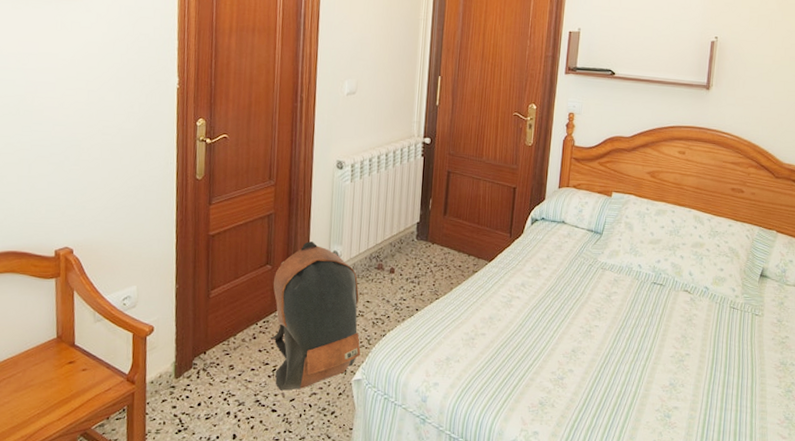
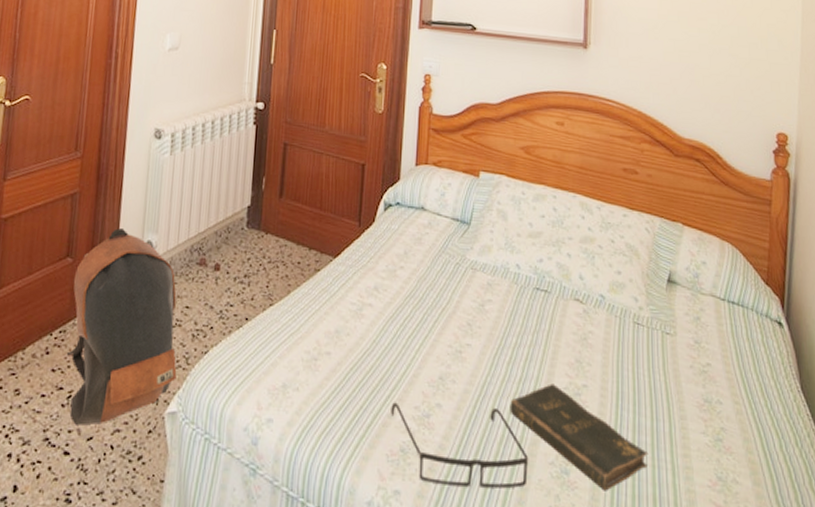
glasses: none [532,369,640,429] -> present [391,402,529,489]
bible: none [627,353,734,429] -> present [510,384,649,491]

